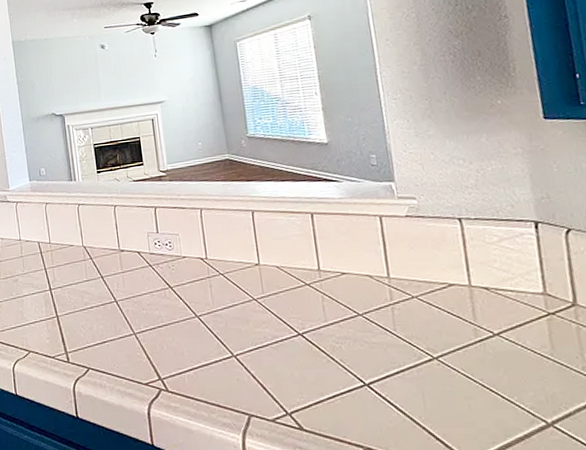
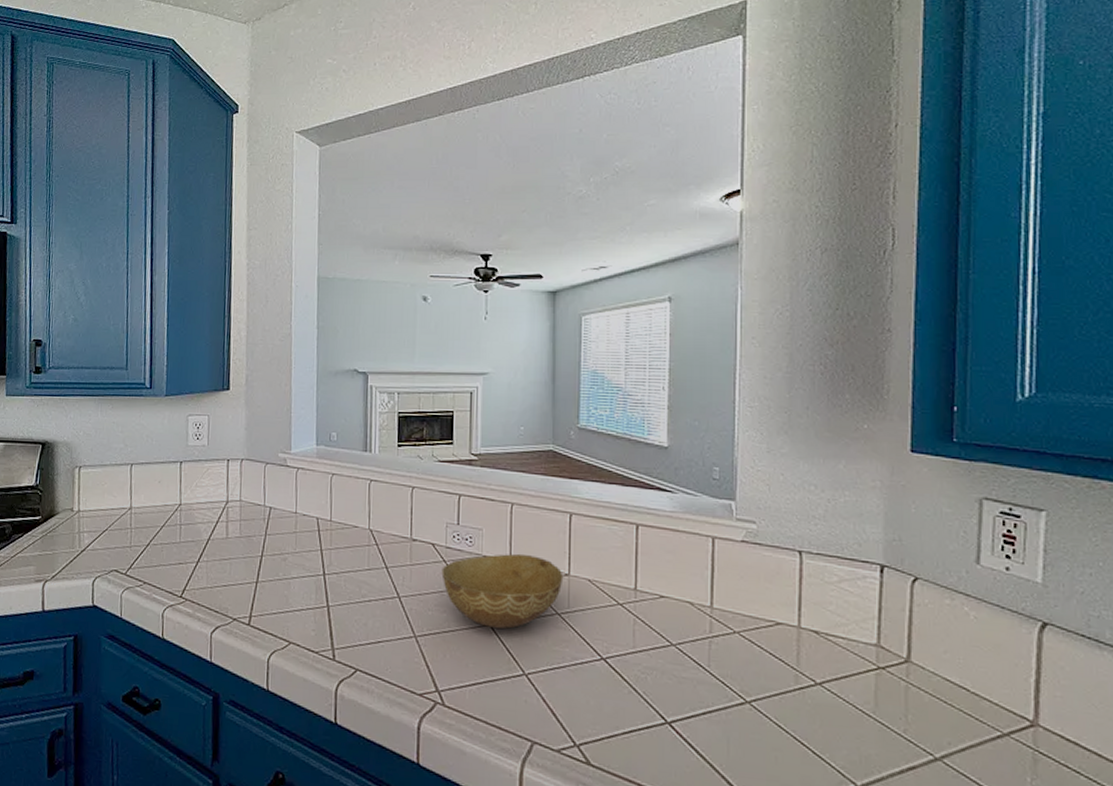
bowl: none [149,251,255,318] -> present [441,553,564,629]

